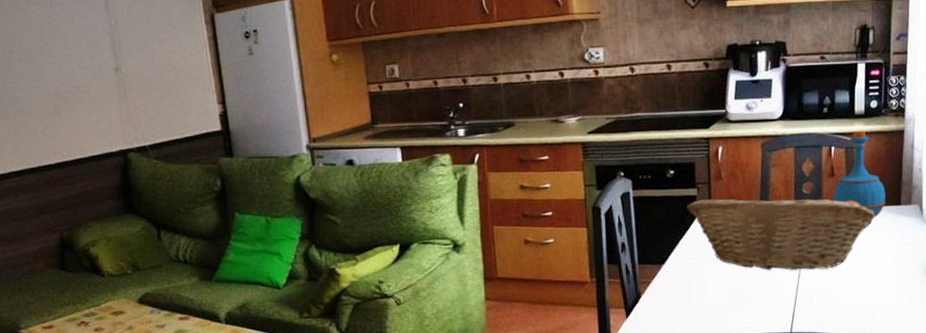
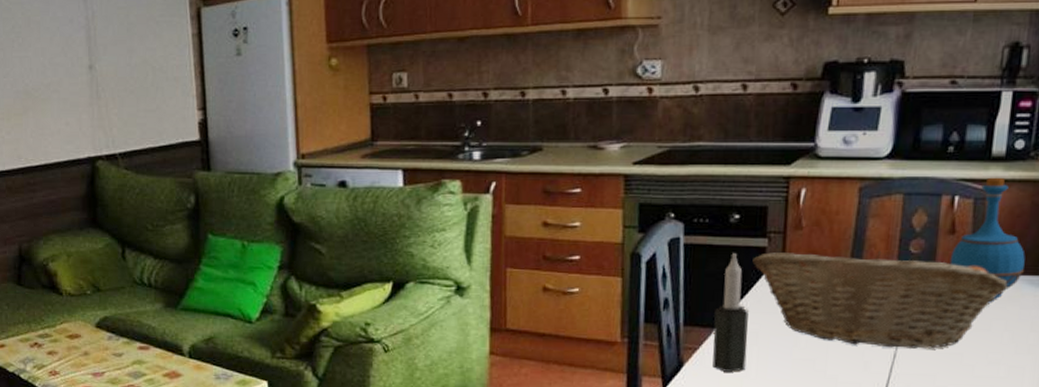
candle: none [662,202,689,300] -> present [712,253,749,372]

